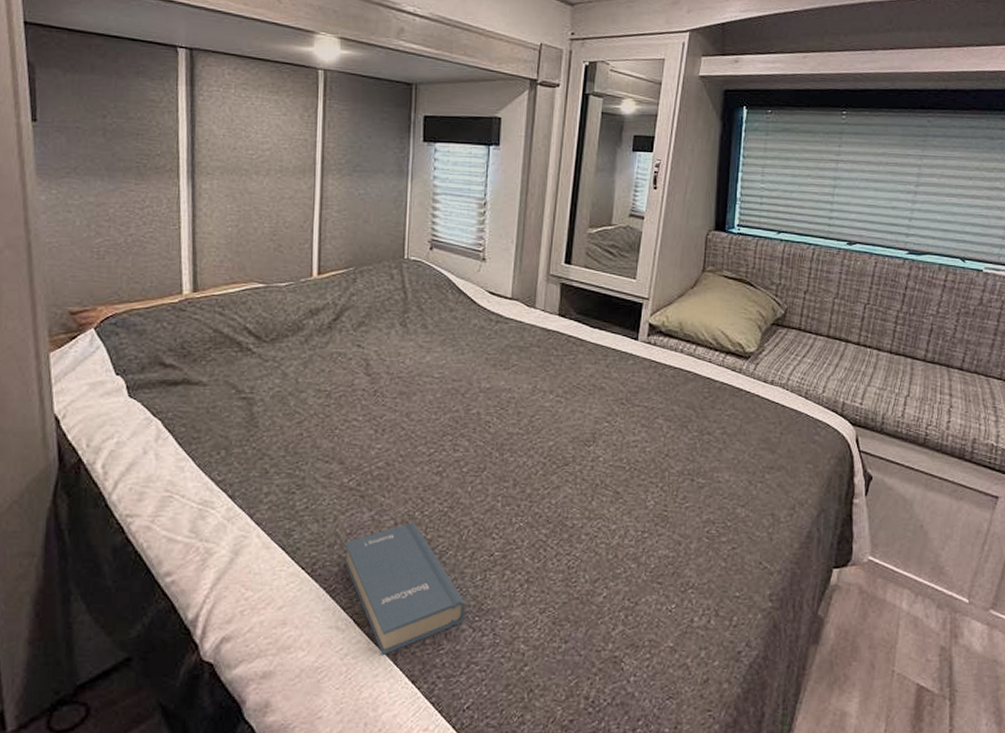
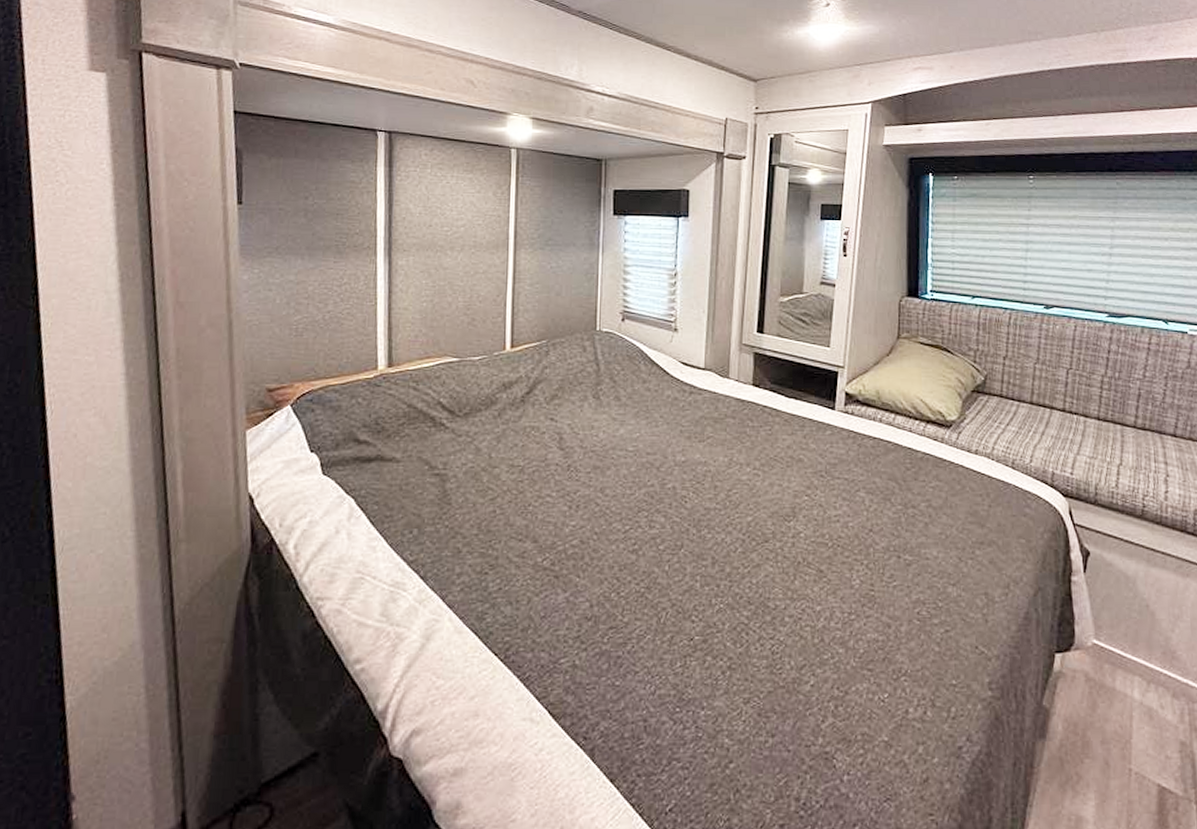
hardback book: present [344,522,465,656] -> none [538,604,665,751]

